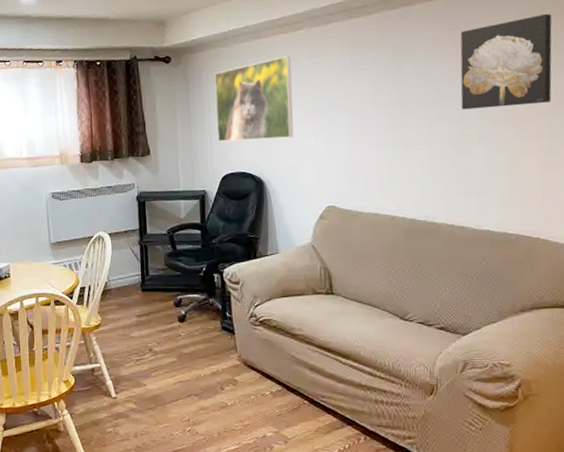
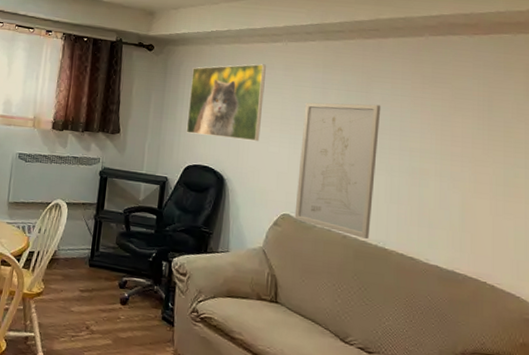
wall art: none [336,77,418,217] -> present [294,102,381,240]
wall art: present [460,13,552,110] -> none [422,67,515,151]

